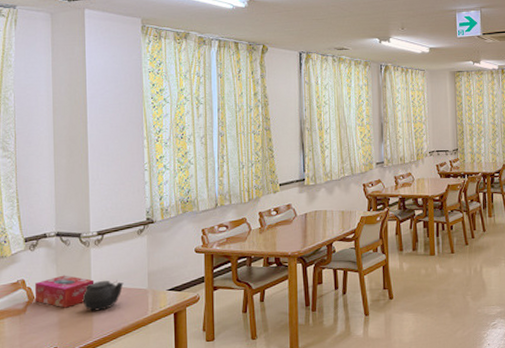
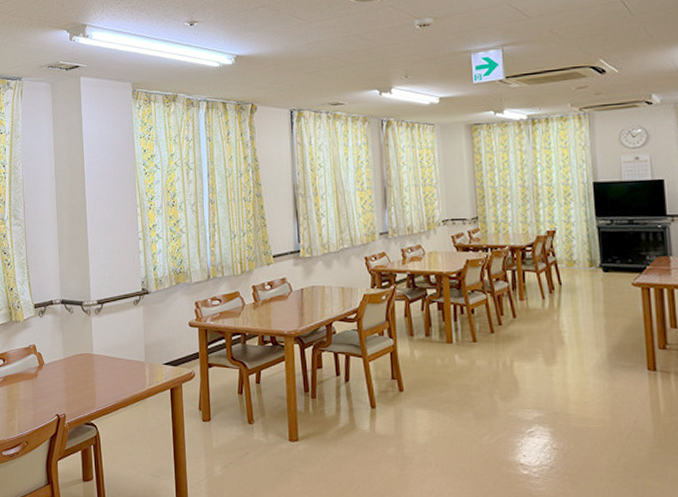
tissue box: present [34,275,95,308] -> none [44,342,96,375]
teapot: present [82,280,124,311] -> none [85,351,123,381]

